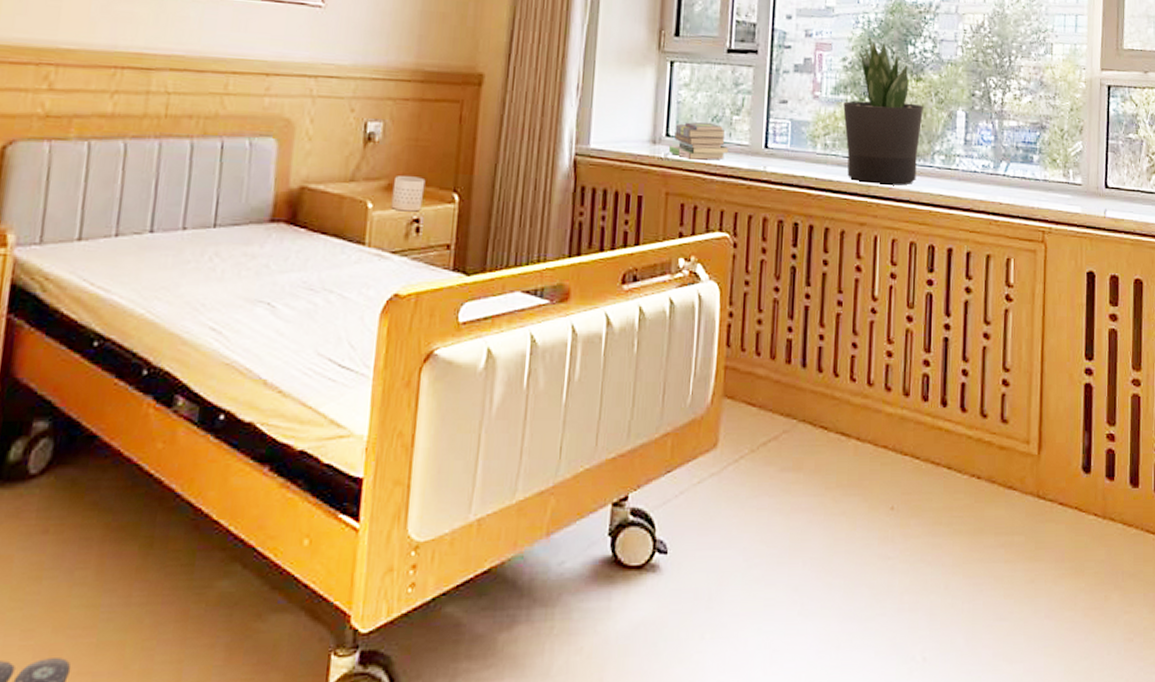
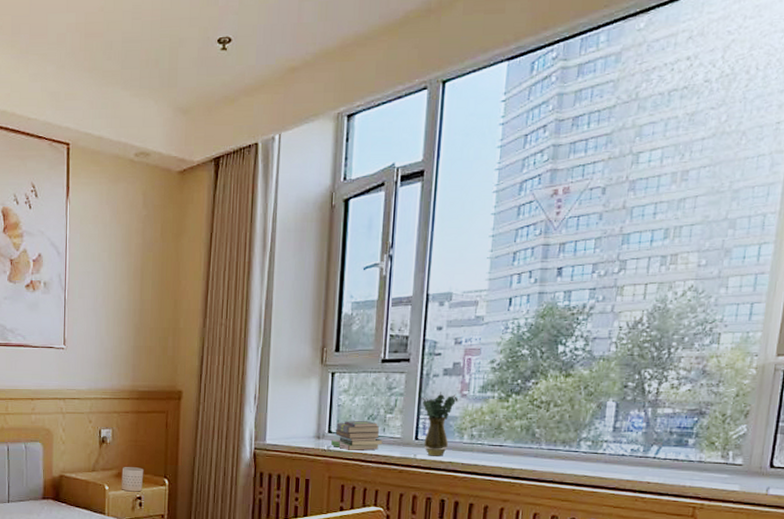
vase: none [772,91,810,169] -> present [423,392,459,457]
planter: present [843,34,923,185] -> none [490,338,571,468]

